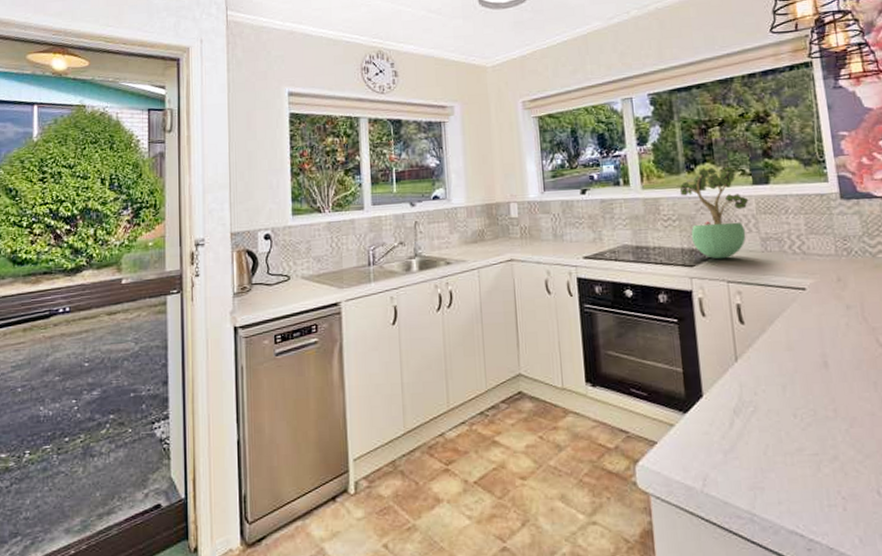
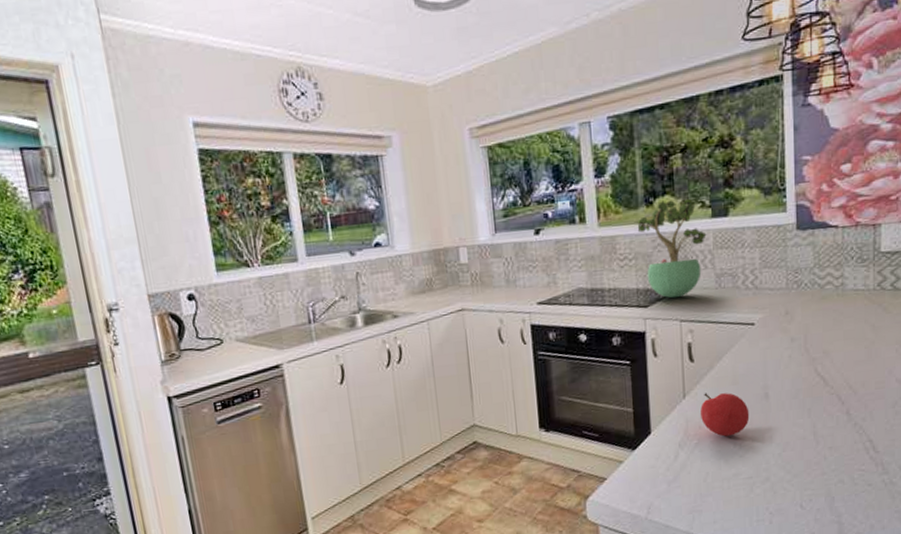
fruit: none [754,357,809,406] -> present [700,393,750,437]

